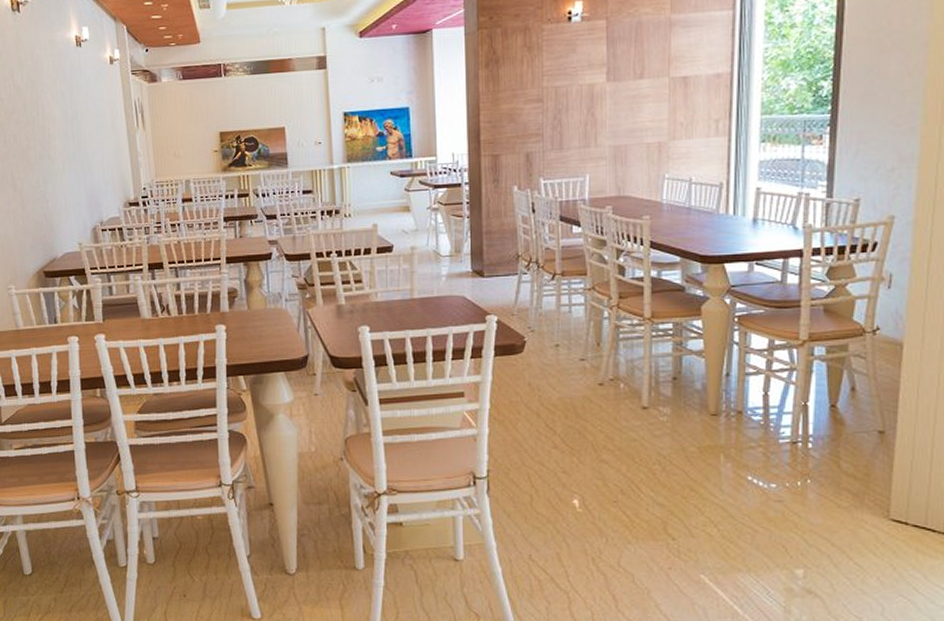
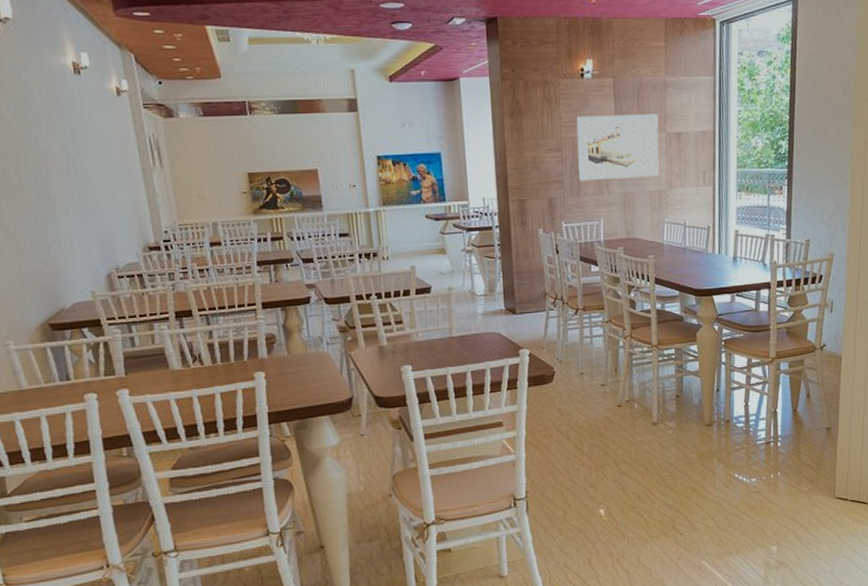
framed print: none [561,56,661,134] -> present [576,113,659,181]

